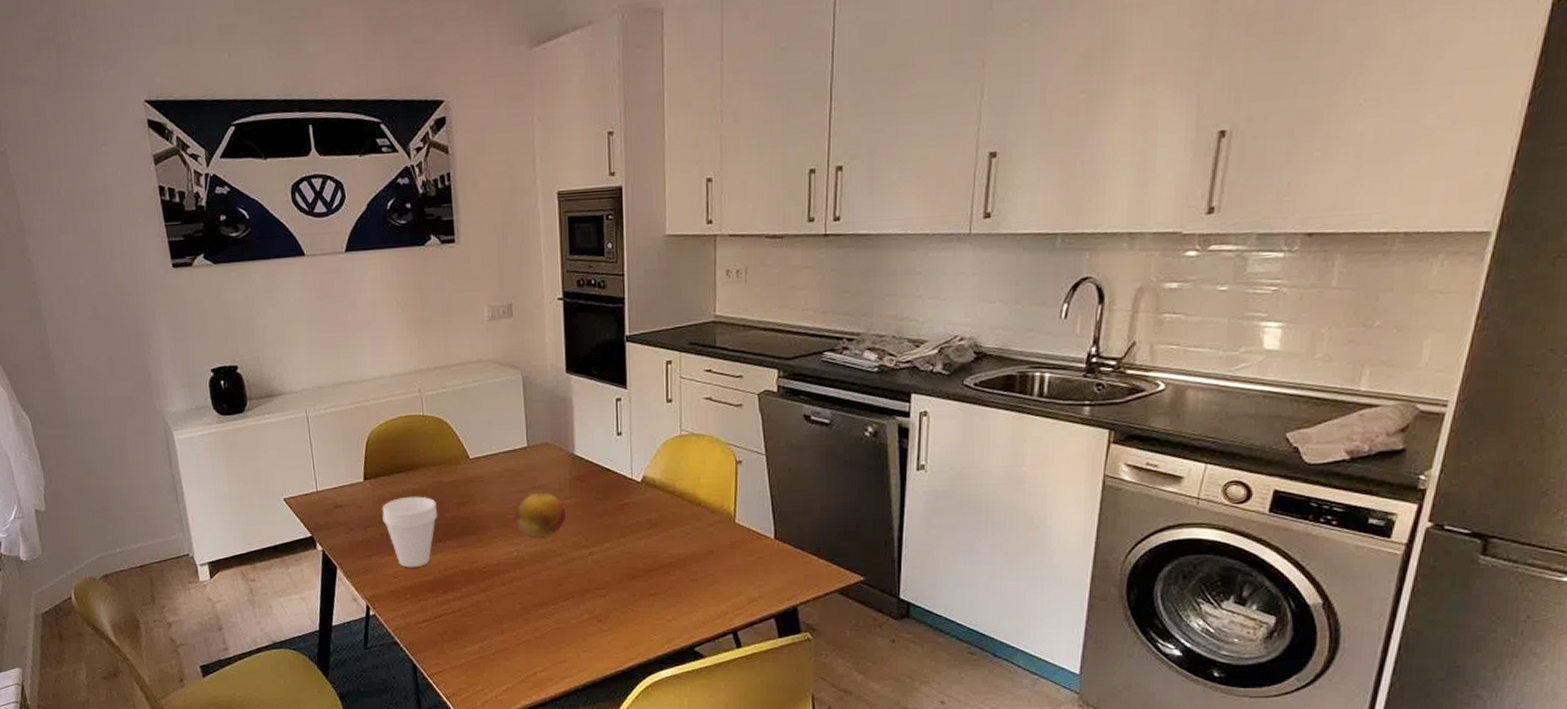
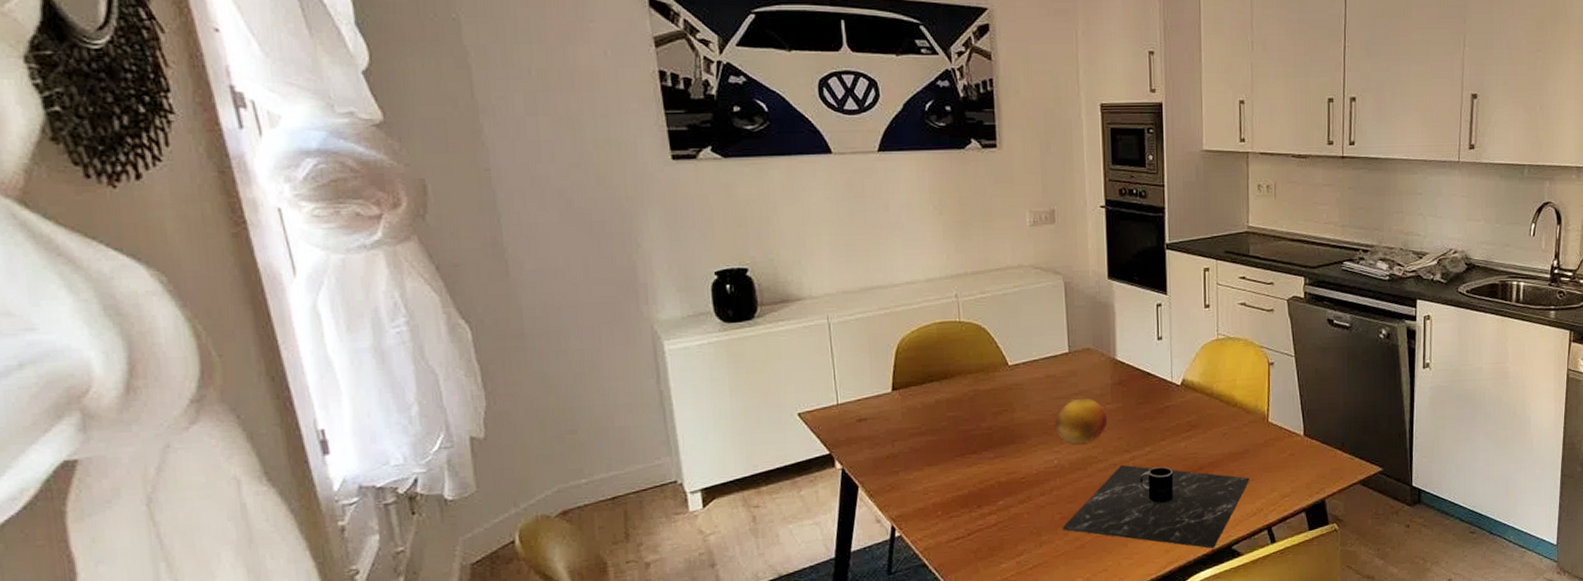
cup: present [382,496,437,568] -> none [912,406,973,483]
place setting: none [522,559,714,649] -> present [1062,464,1250,549]

